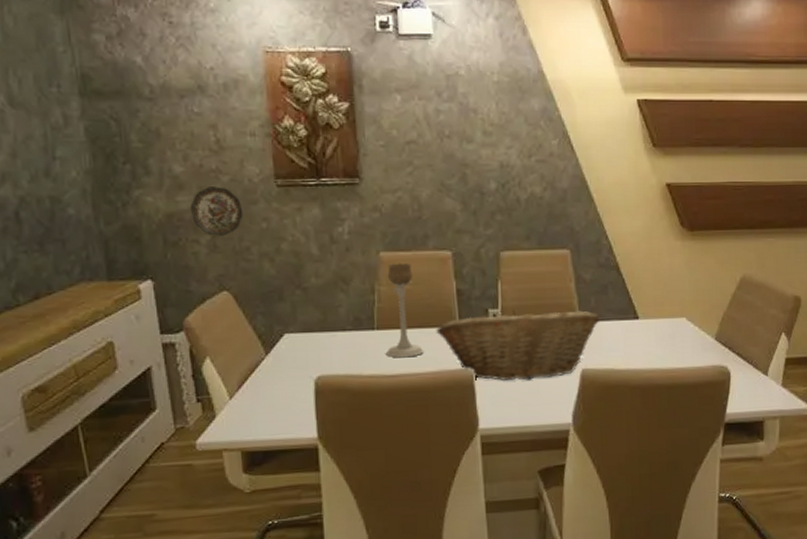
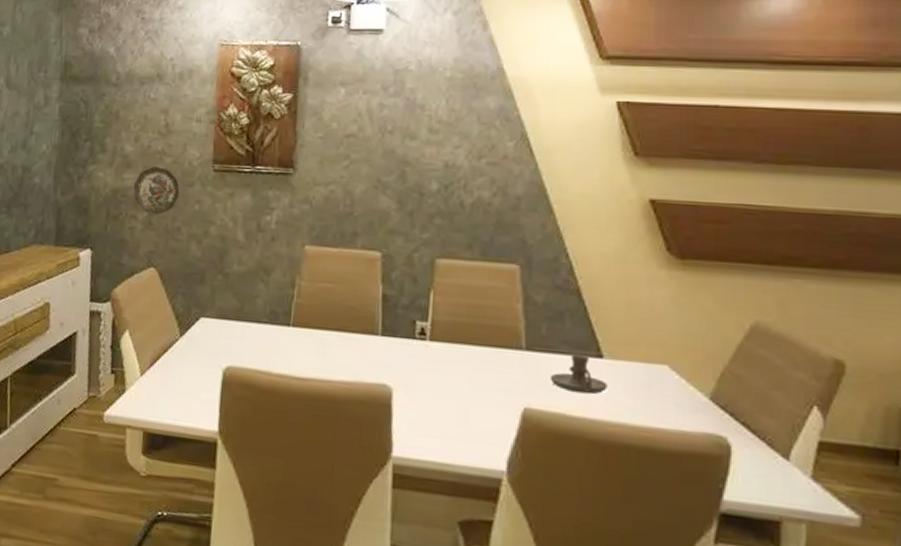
candle holder: present [385,262,424,358] -> none [298,258,340,362]
fruit basket: present [436,309,600,382] -> none [355,325,552,412]
candle holder: none [600,318,643,351] -> present [549,353,608,395]

